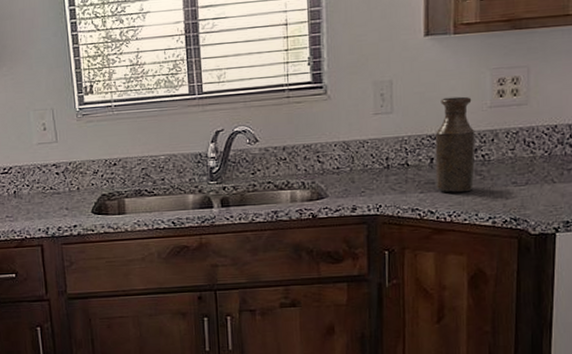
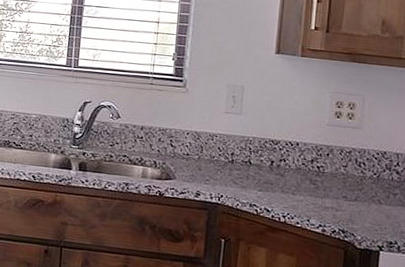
bottle: present [435,96,476,193] -> none [273,109,313,198]

